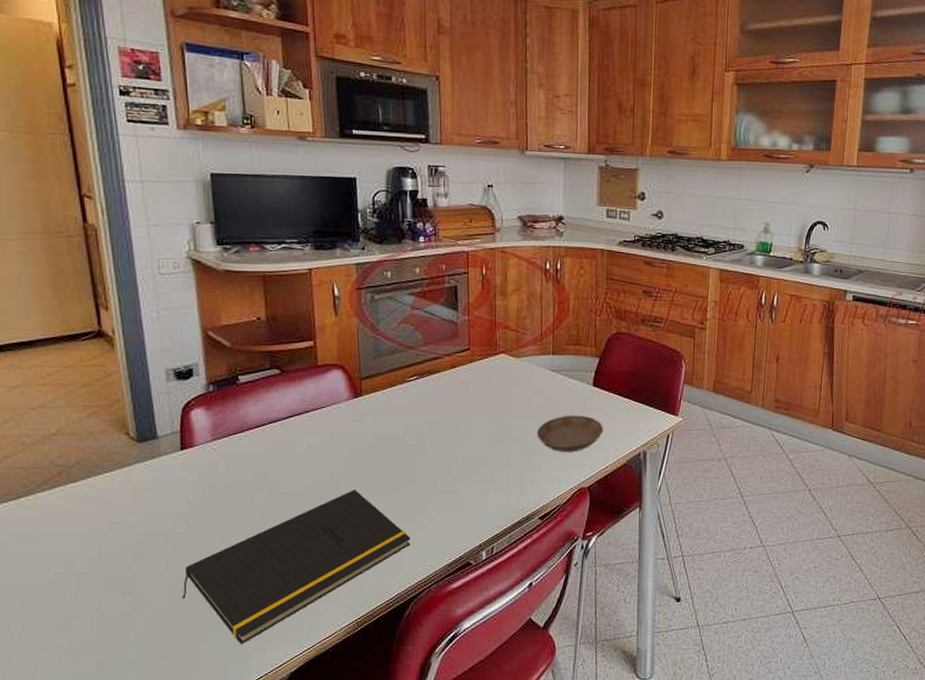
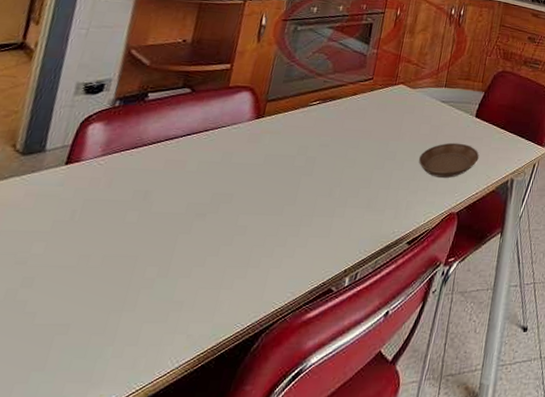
notepad: present [182,489,411,645] -> none [10,209,278,388]

